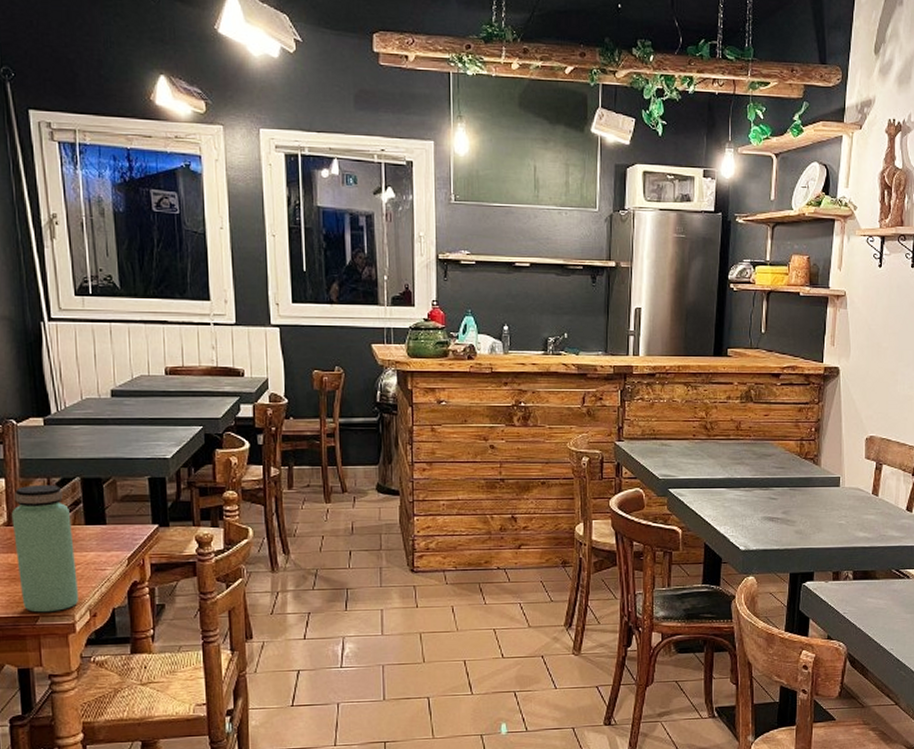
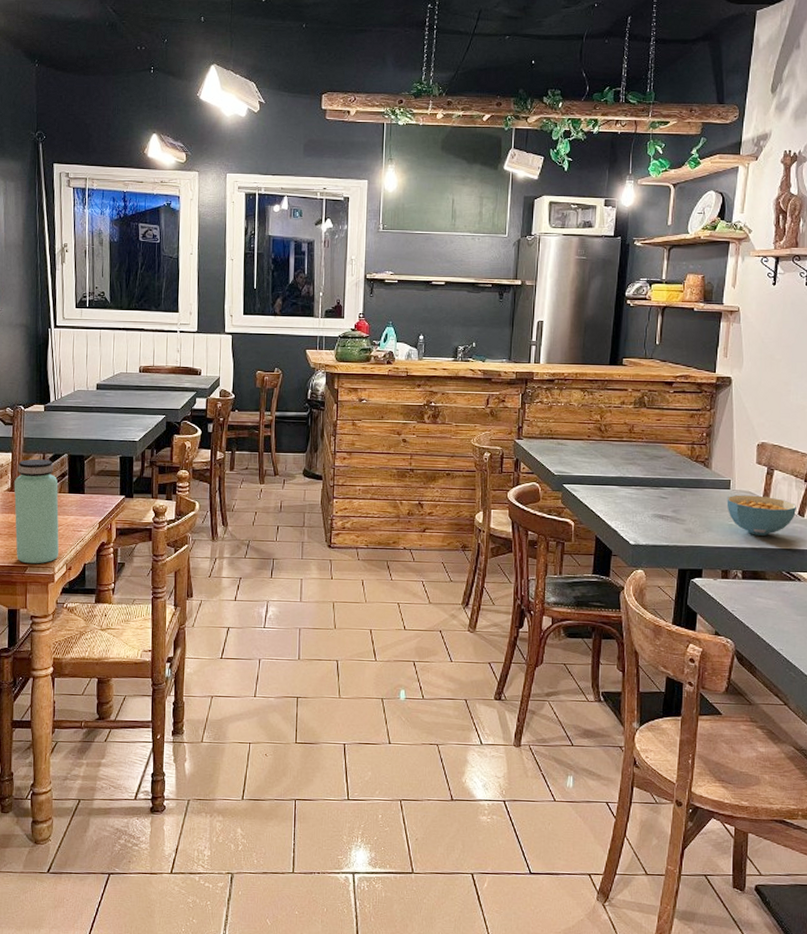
cereal bowl: none [836,492,906,534] -> present [726,495,797,536]

